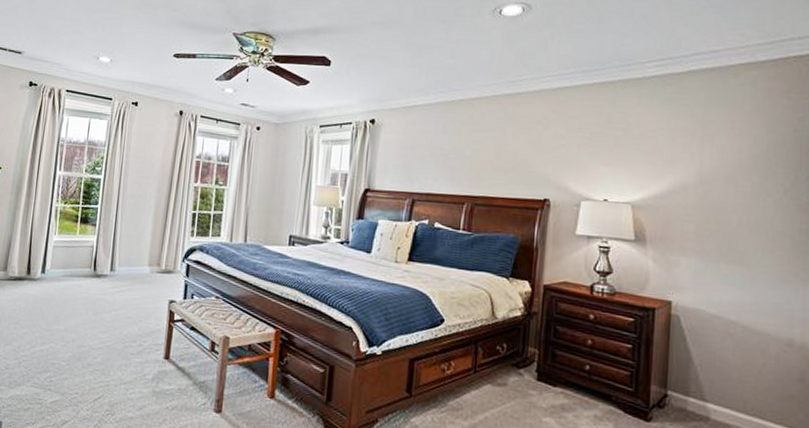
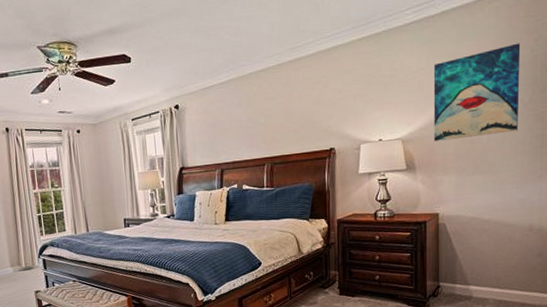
wall art: none [670,119,782,220] -> present [433,43,521,141]

